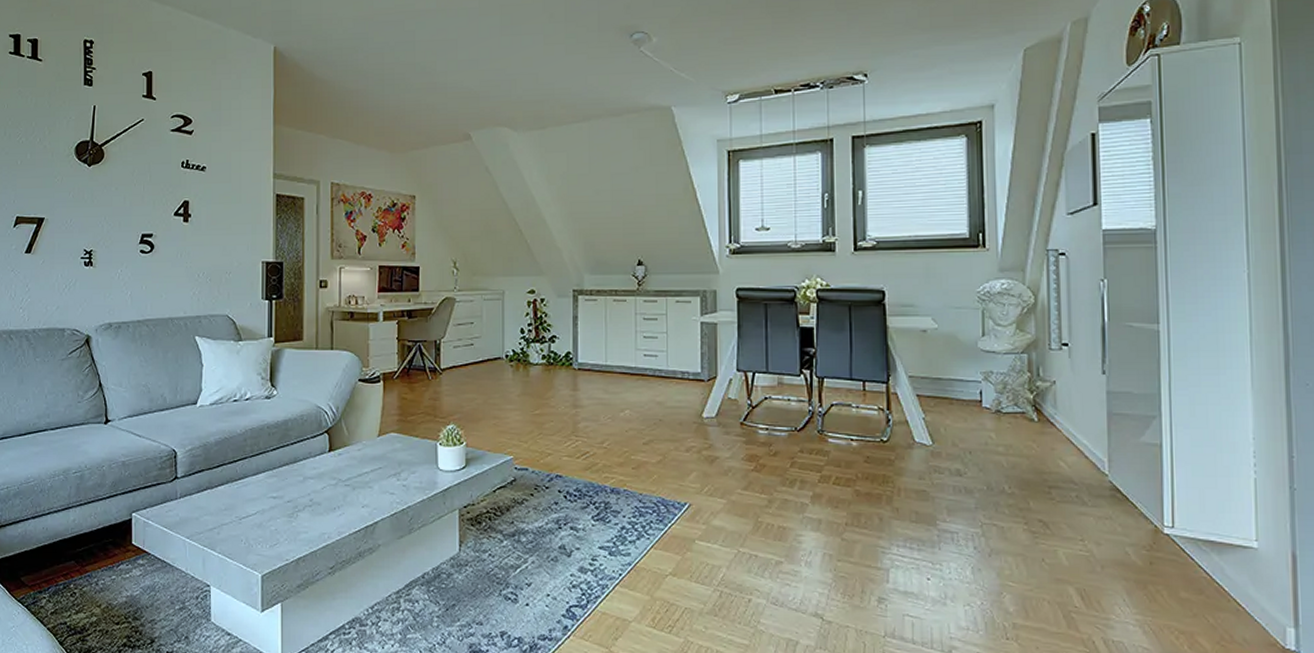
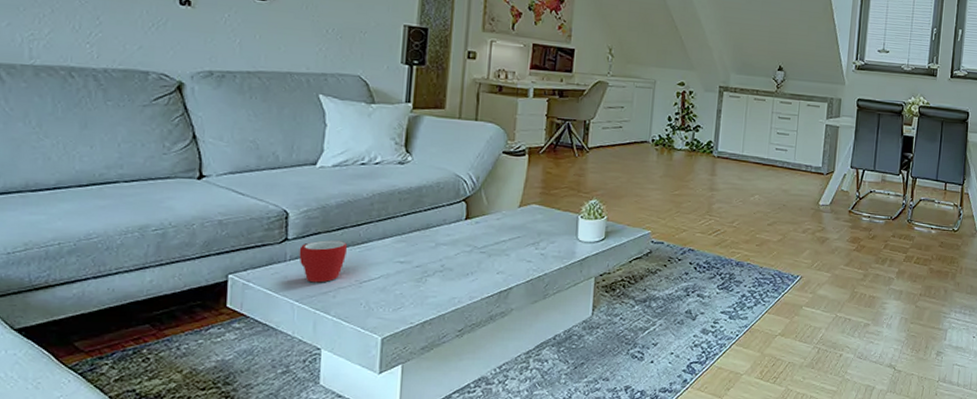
mug: none [187,477,227,520] -> present [299,240,348,283]

